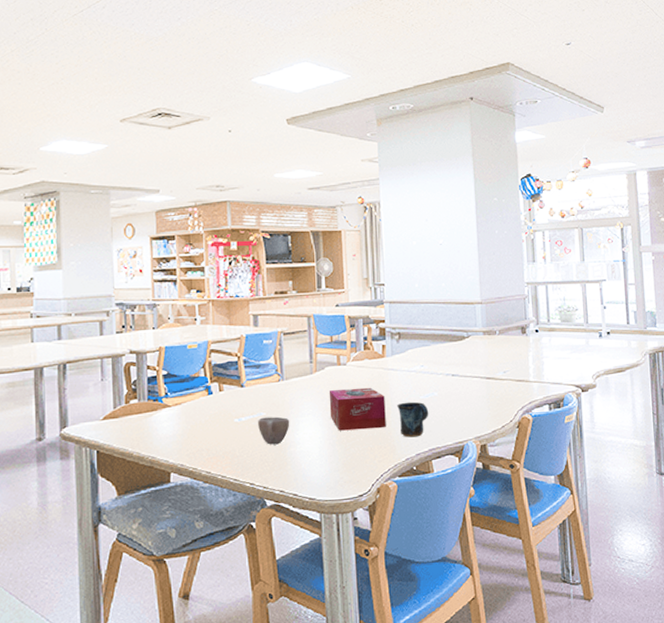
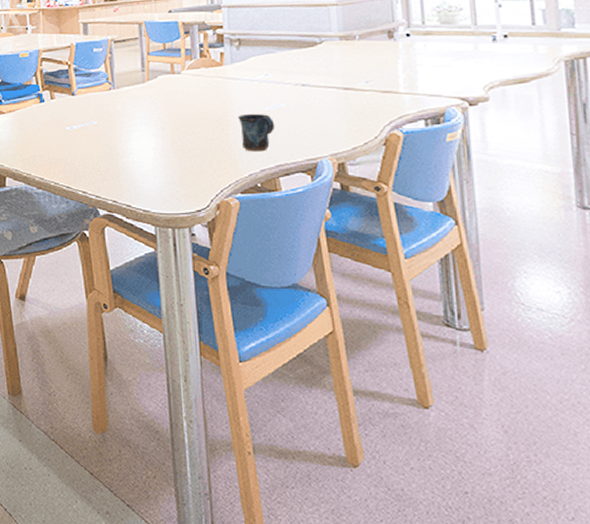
cup: present [258,416,290,445] -> none [89,125,122,154]
tissue box: present [329,387,386,431] -> none [162,97,226,142]

